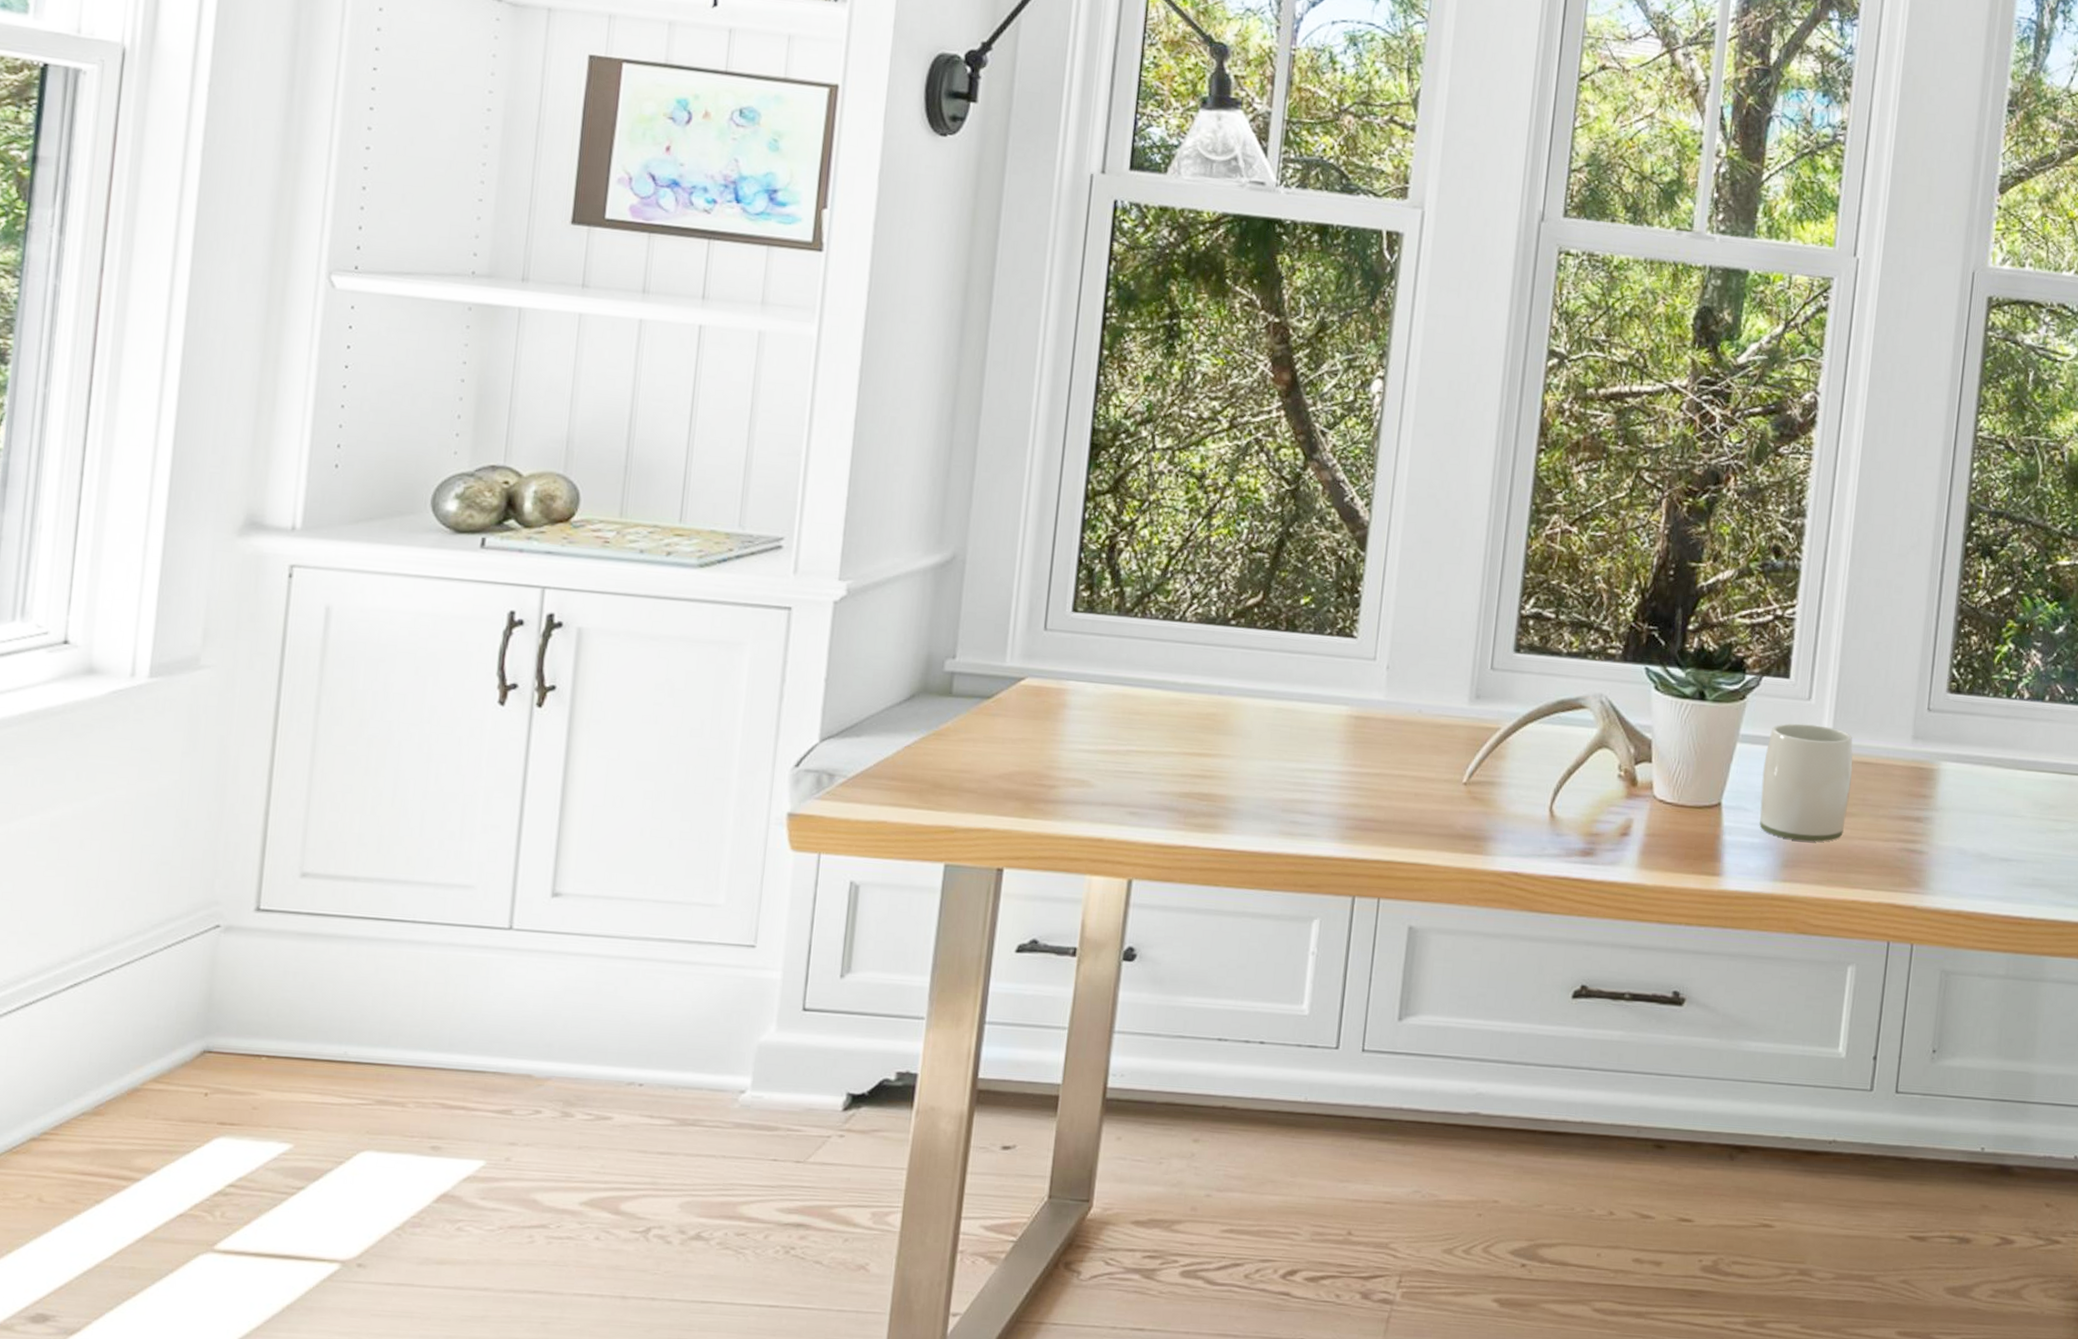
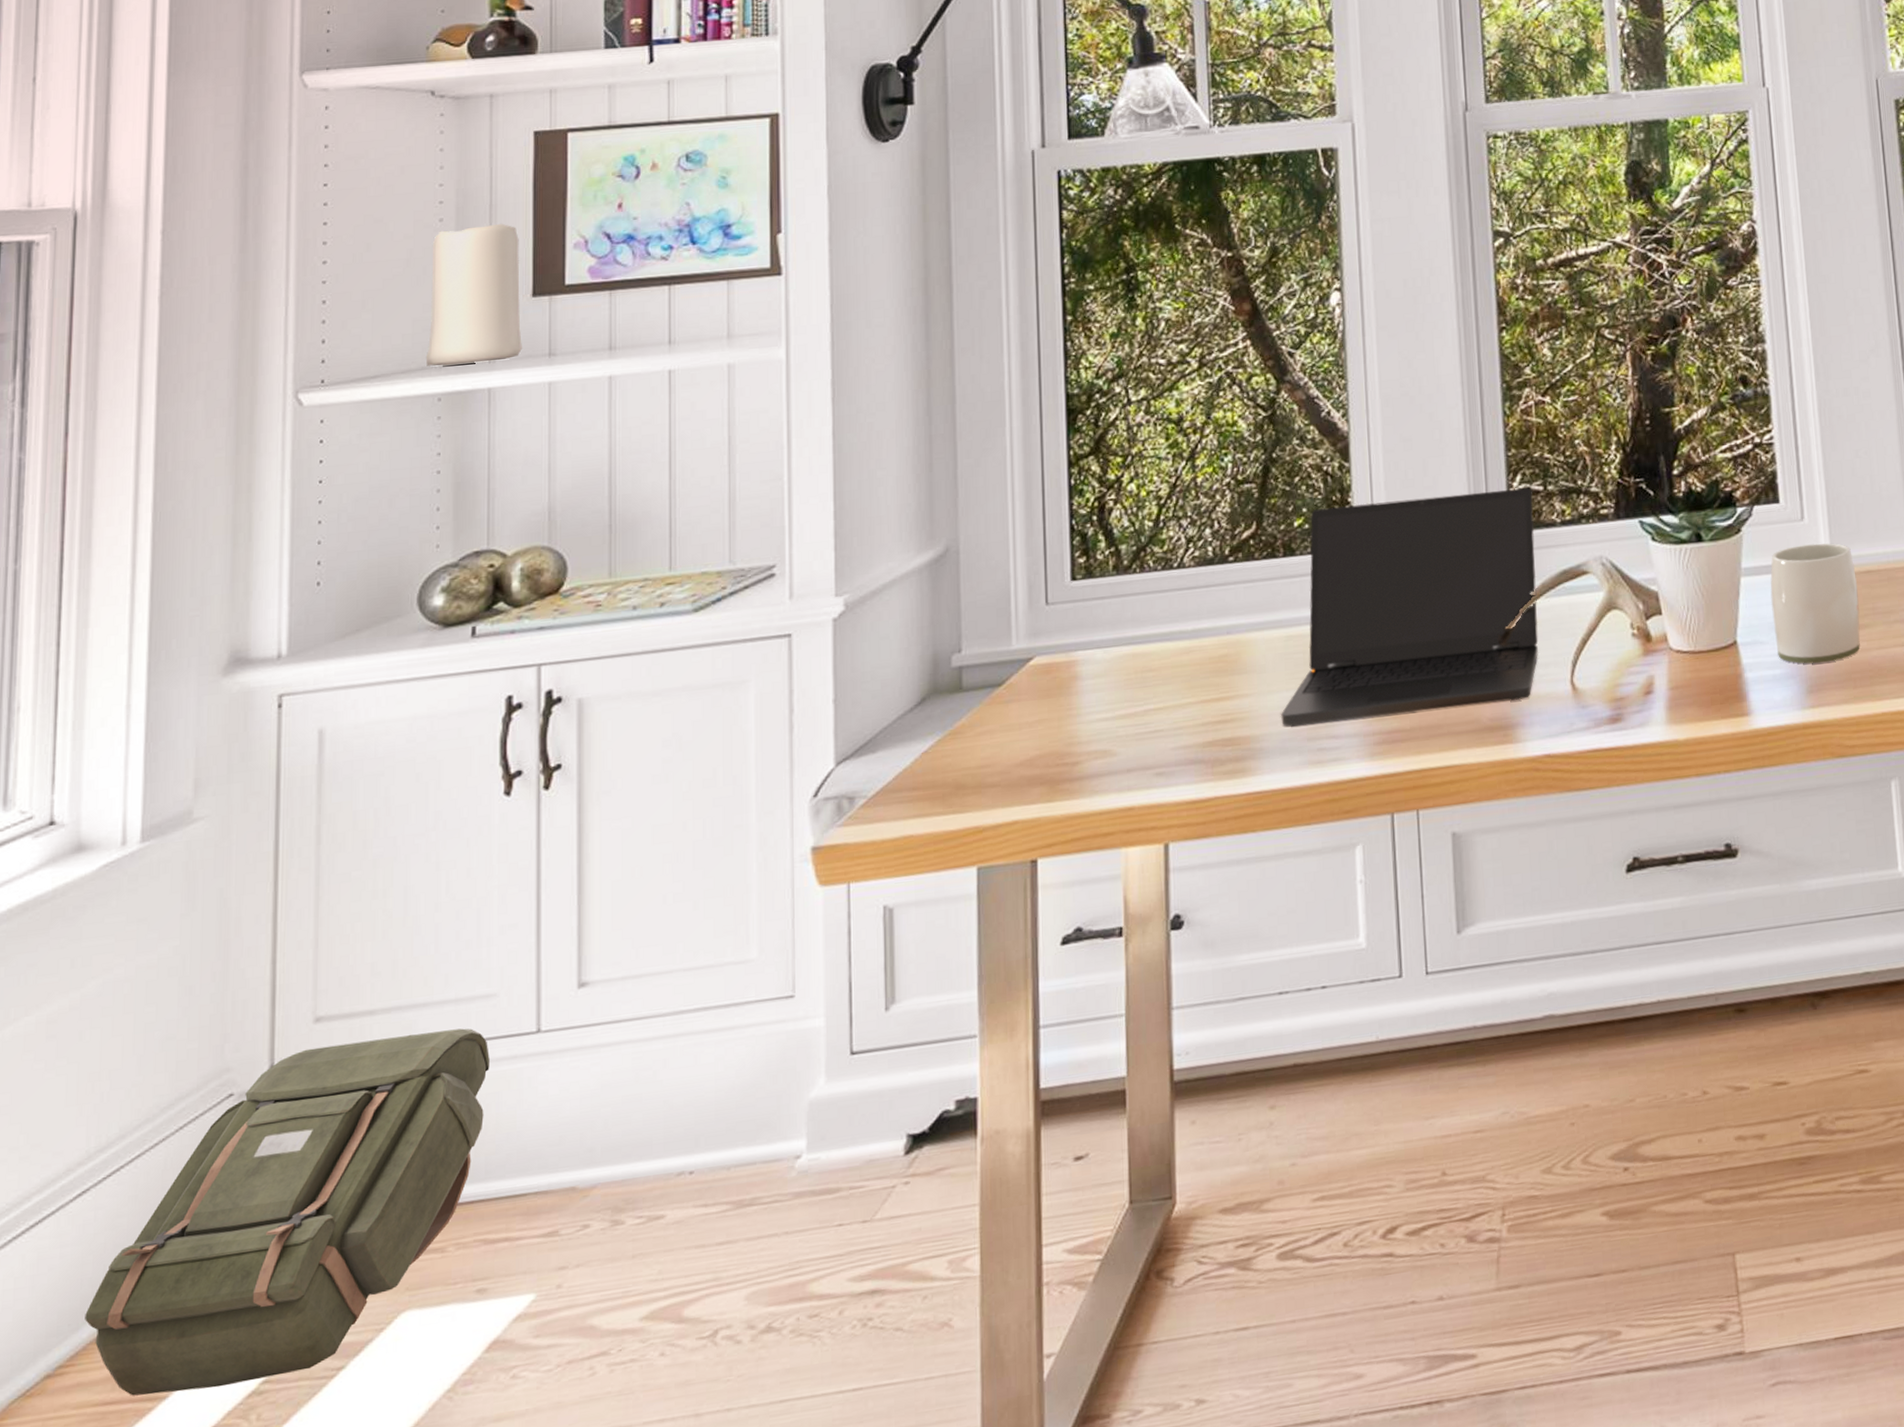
backpack: none [70,899,463,1183] -> present [85,1028,490,1396]
candle: none [460,139,564,282] -> present [425,223,522,366]
laptop: none [1259,591,1544,815] -> present [1281,488,1539,727]

